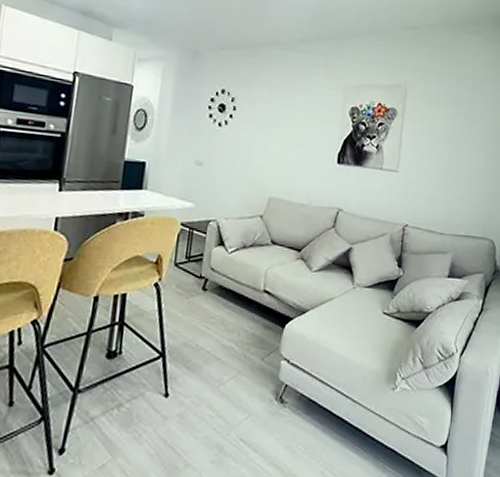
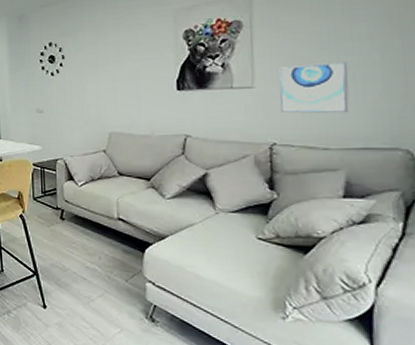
wall art: none [414,157,464,205] -> present [279,61,349,114]

